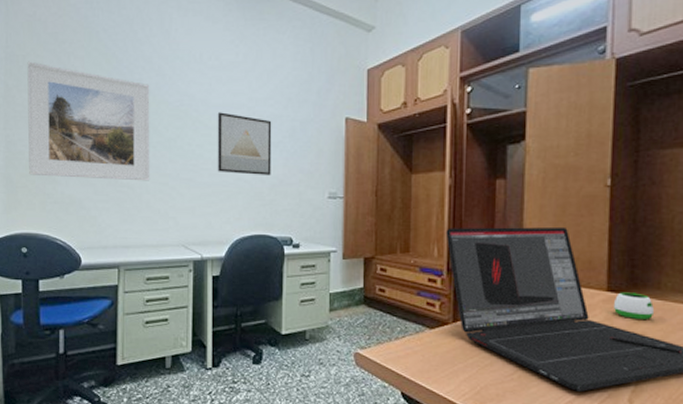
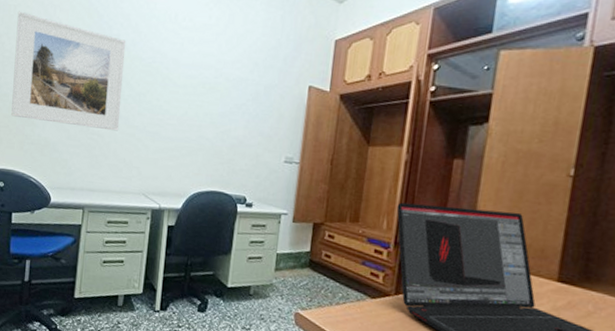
wall art: present [217,112,272,175] -> none [181,71,237,135]
mug: present [614,292,655,320] -> none [562,284,606,315]

